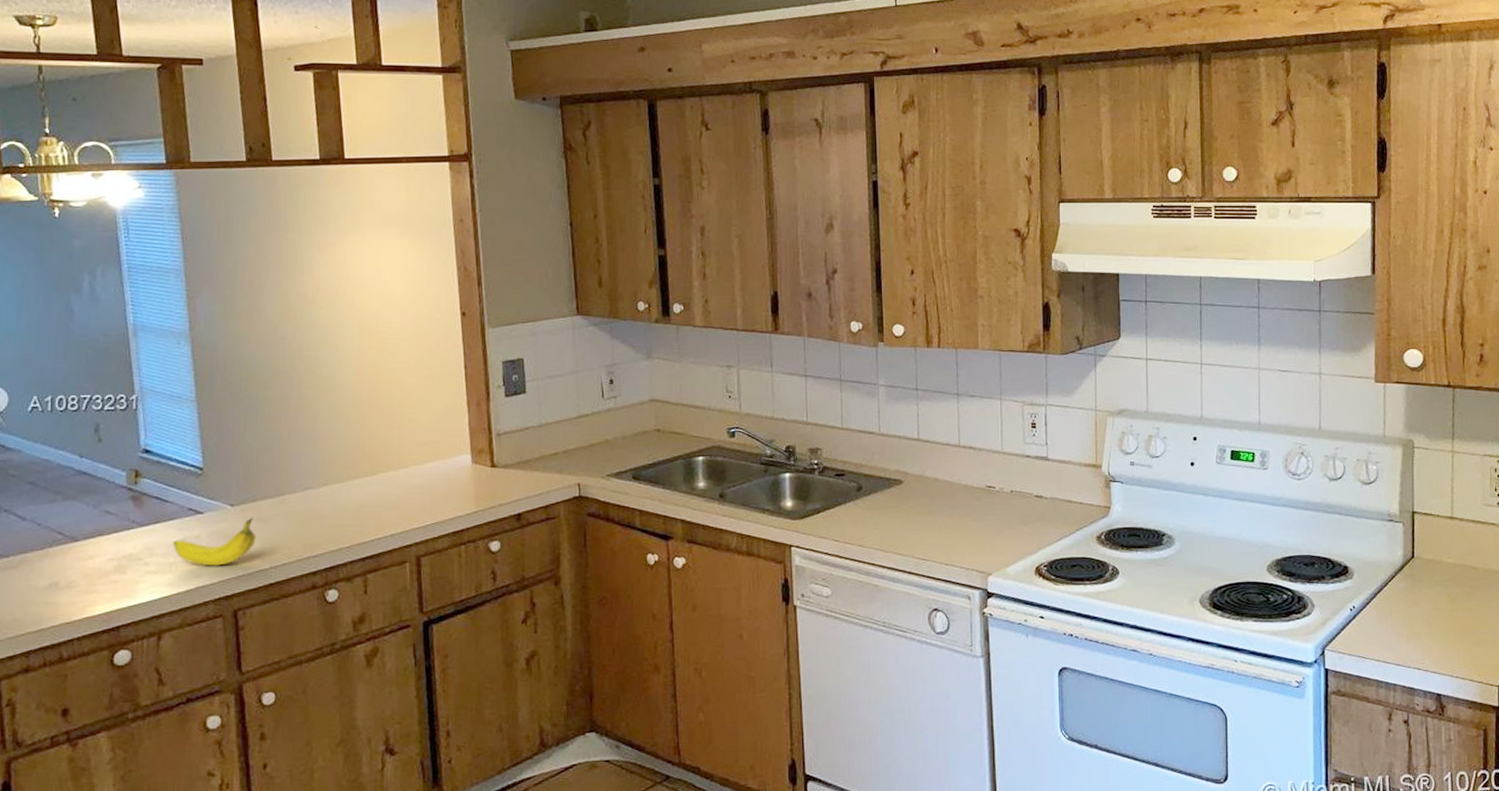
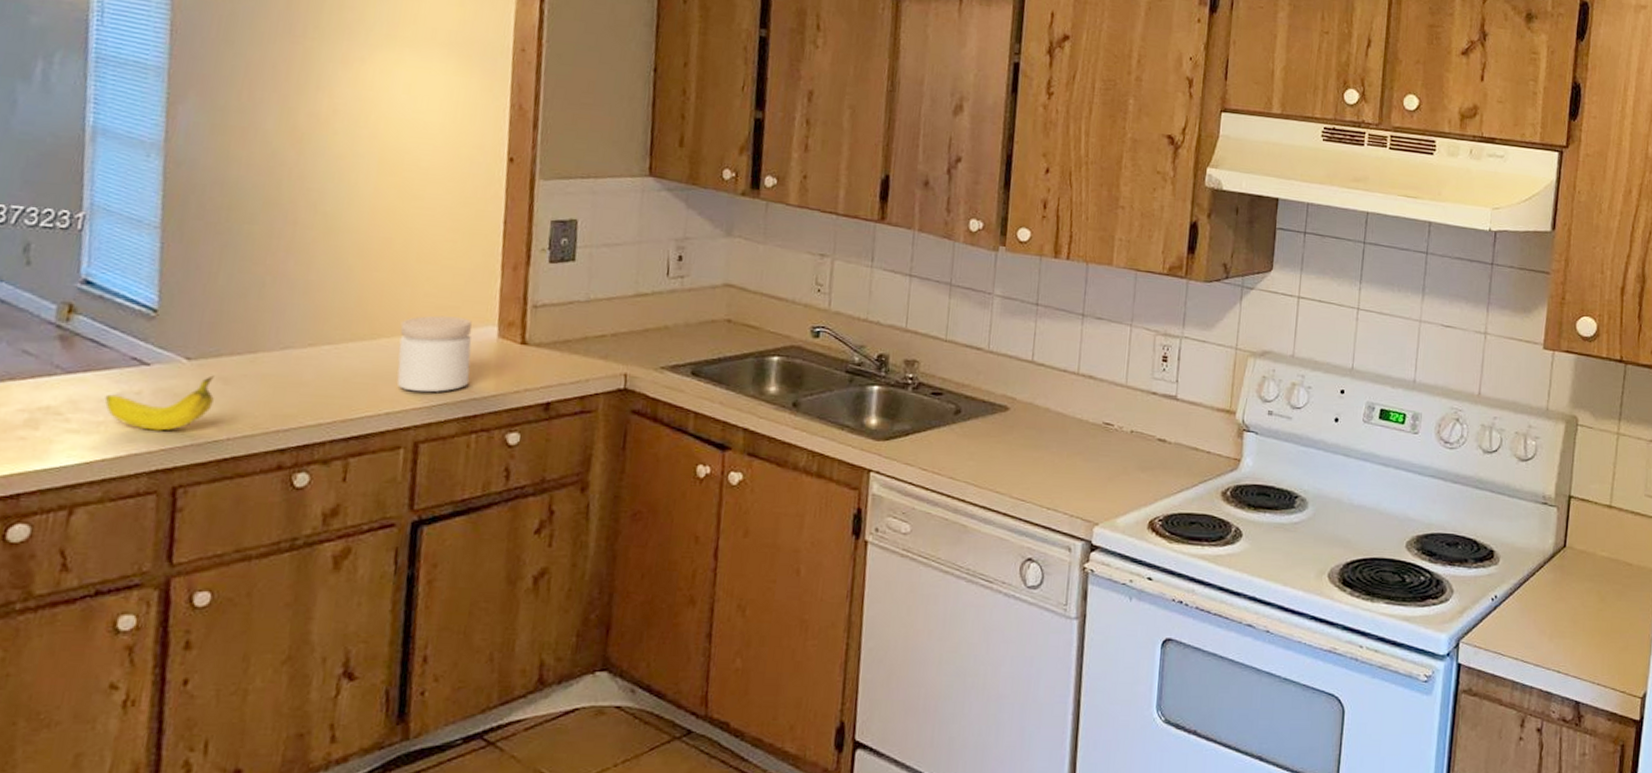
jar: none [393,450,454,515] -> present [396,315,473,393]

